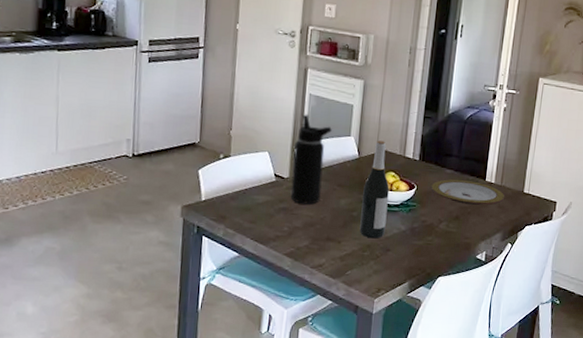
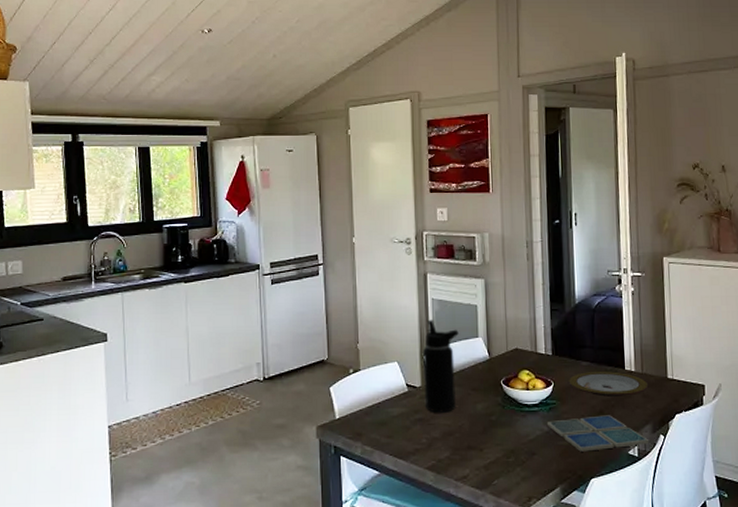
wine bottle: present [359,140,390,239] -> none [499,338,528,443]
drink coaster: none [404,220,497,253] -> present [546,415,649,452]

